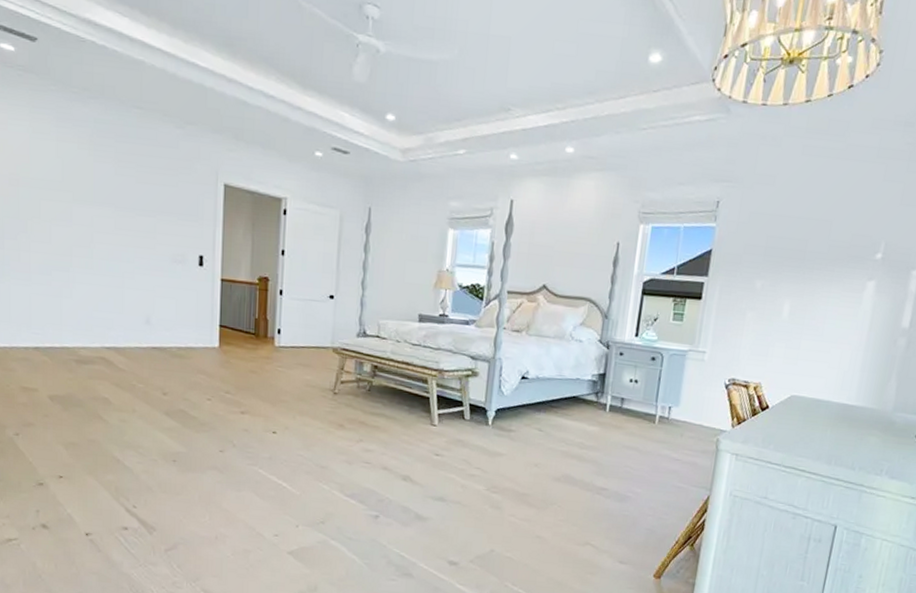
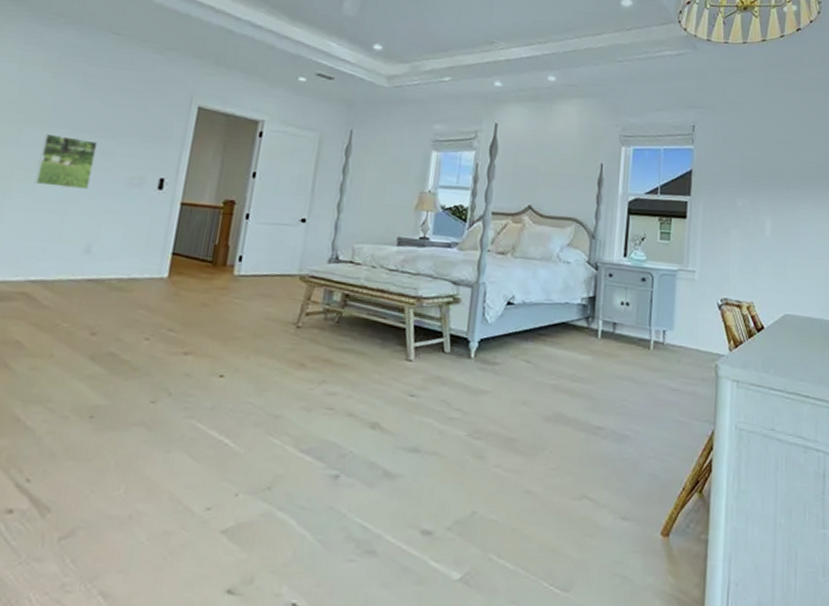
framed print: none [92,211,139,266] -> present [34,133,98,189]

